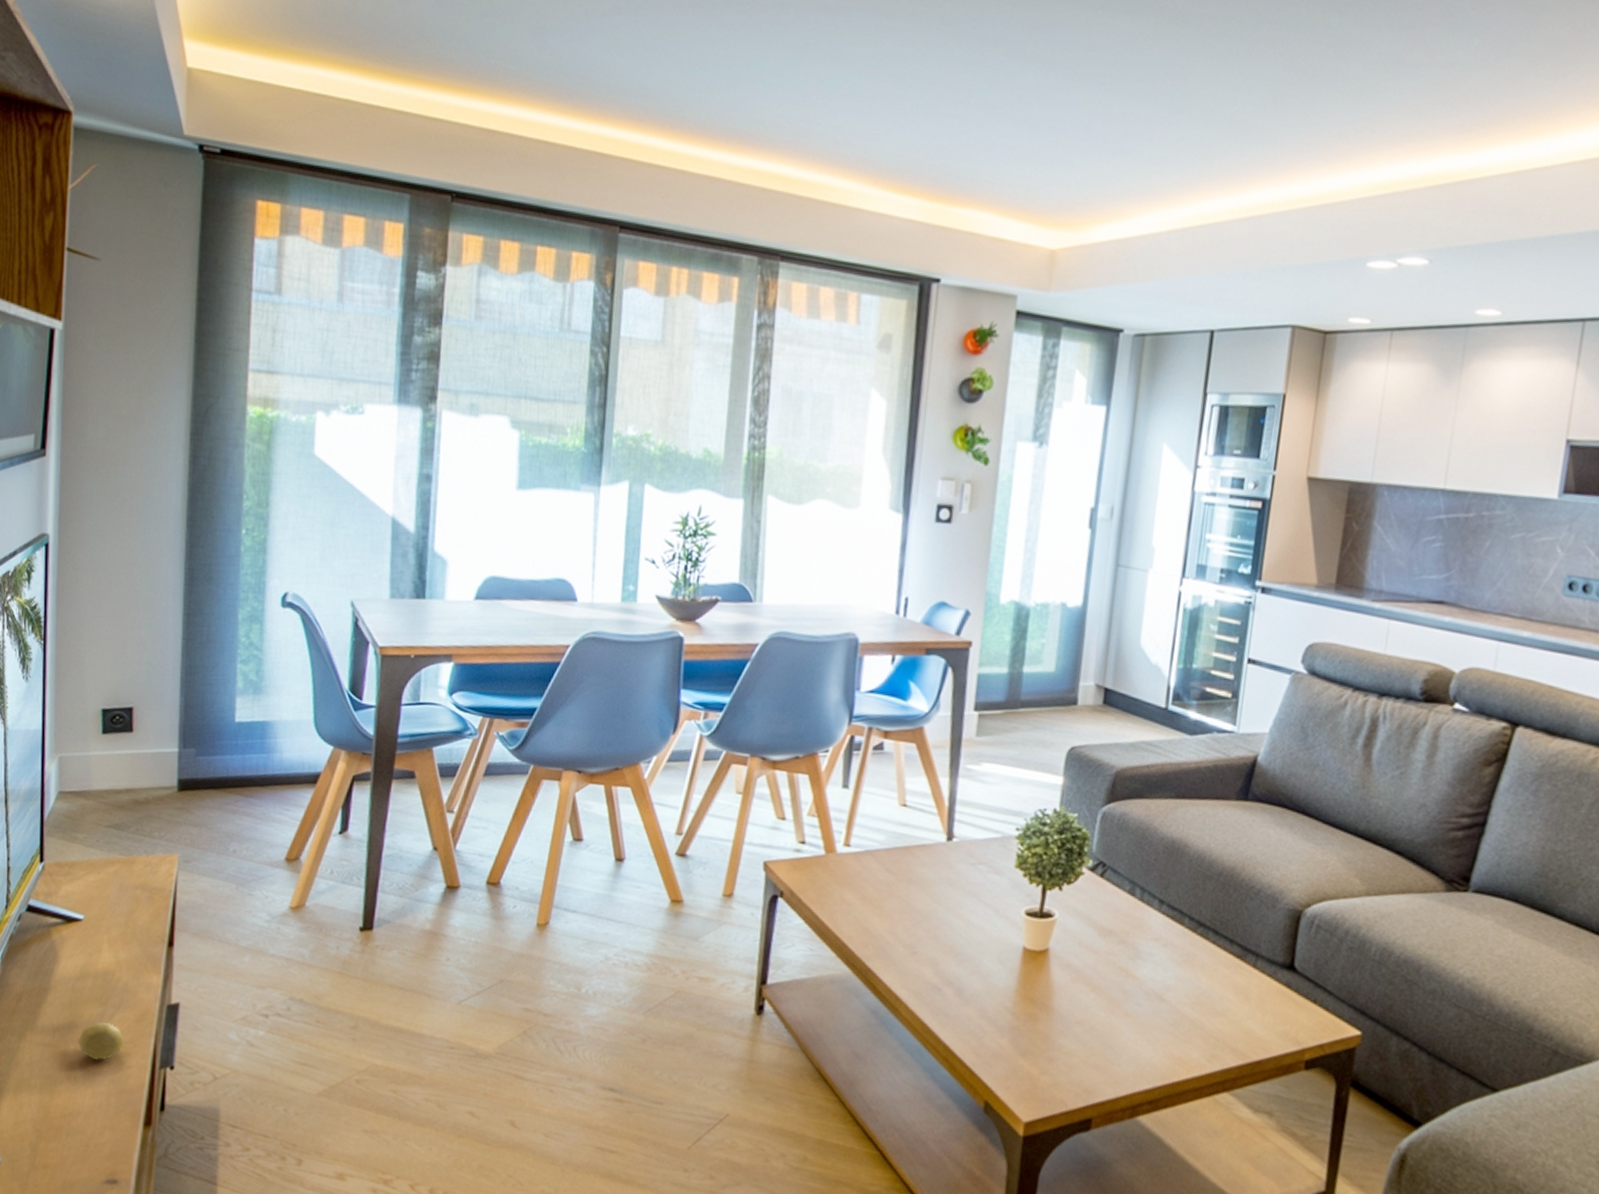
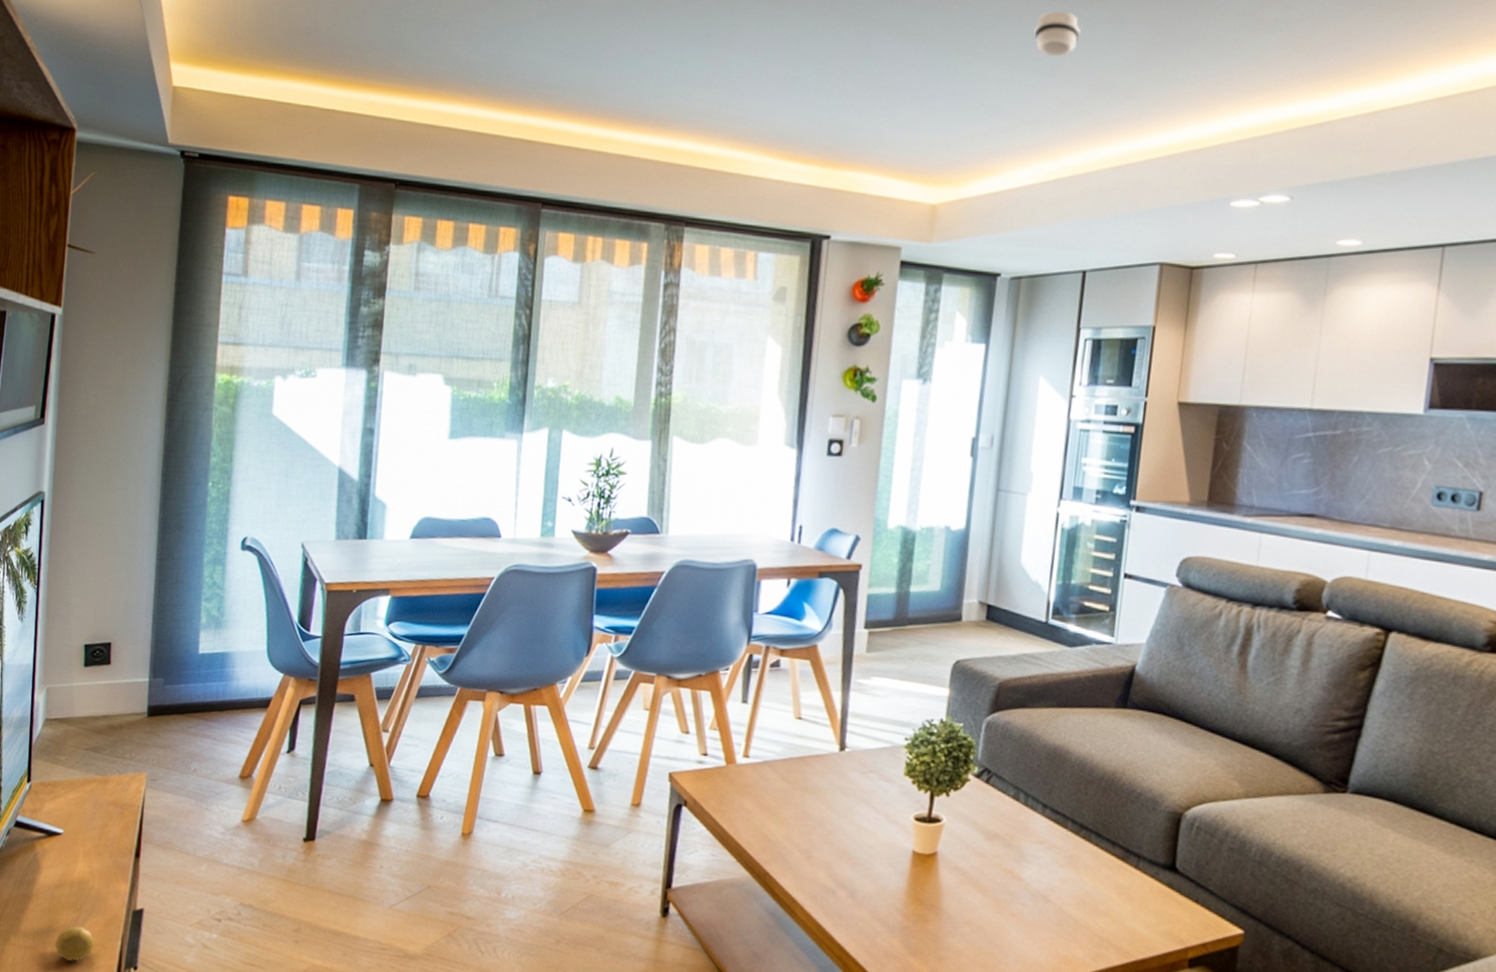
smoke detector: none [1163,40,1214,92] -> present [1034,11,1082,57]

